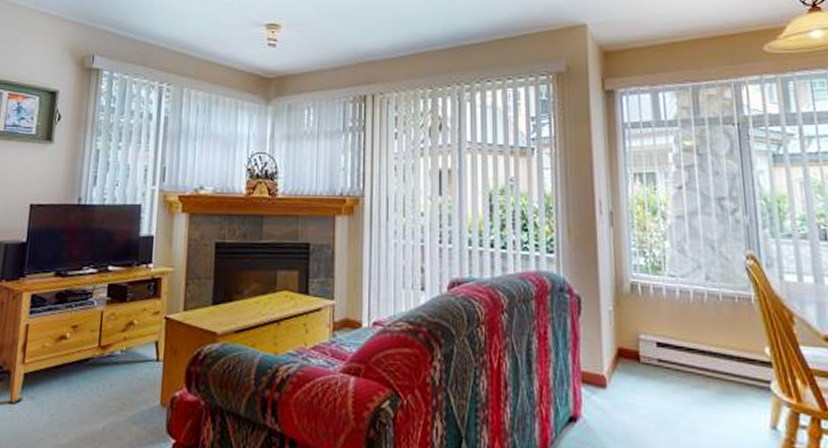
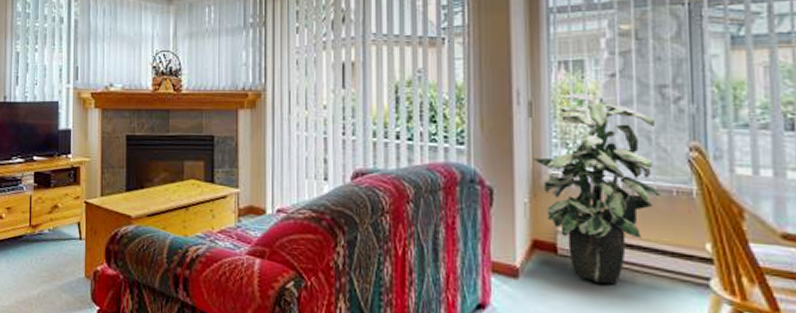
indoor plant: none [616,204,725,391] -> present [534,93,660,285]

